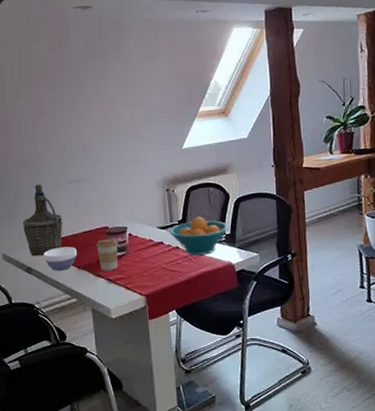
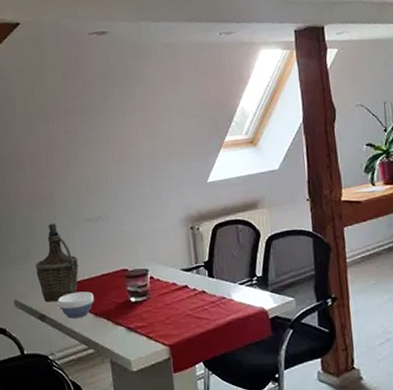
coffee cup: present [96,238,118,271] -> none [115,282,139,319]
fruit bowl: present [169,216,229,255] -> none [194,257,260,300]

